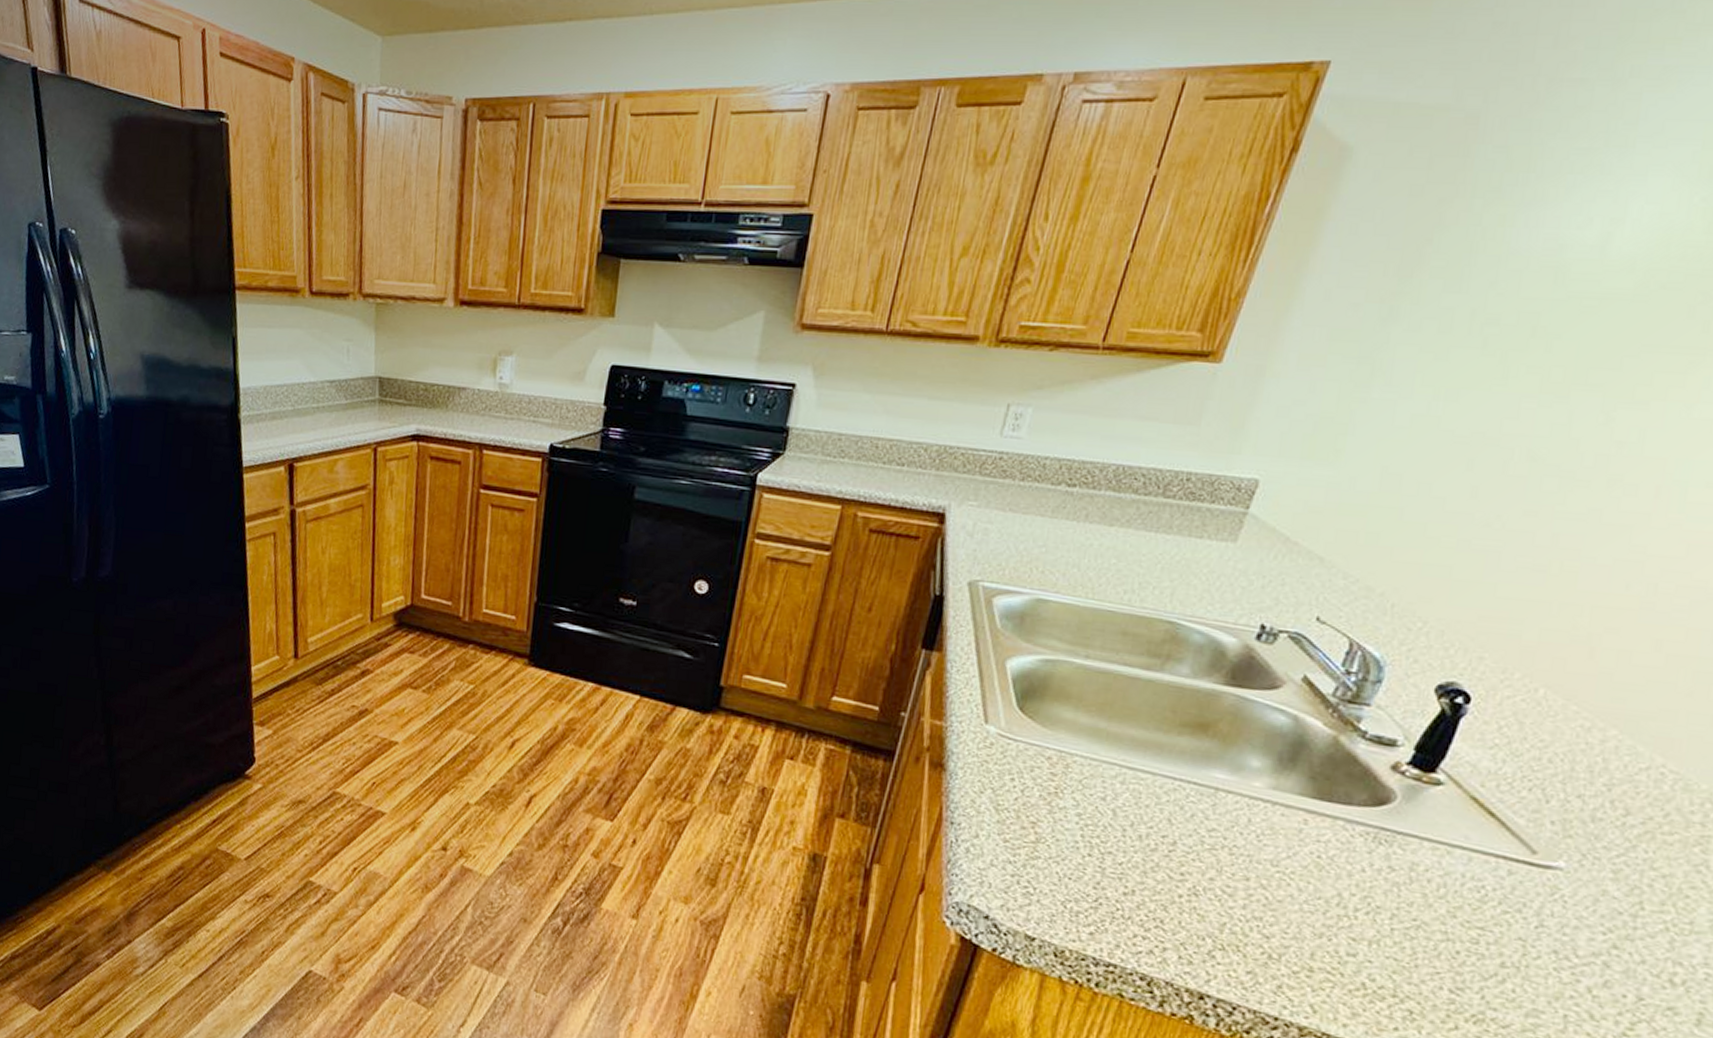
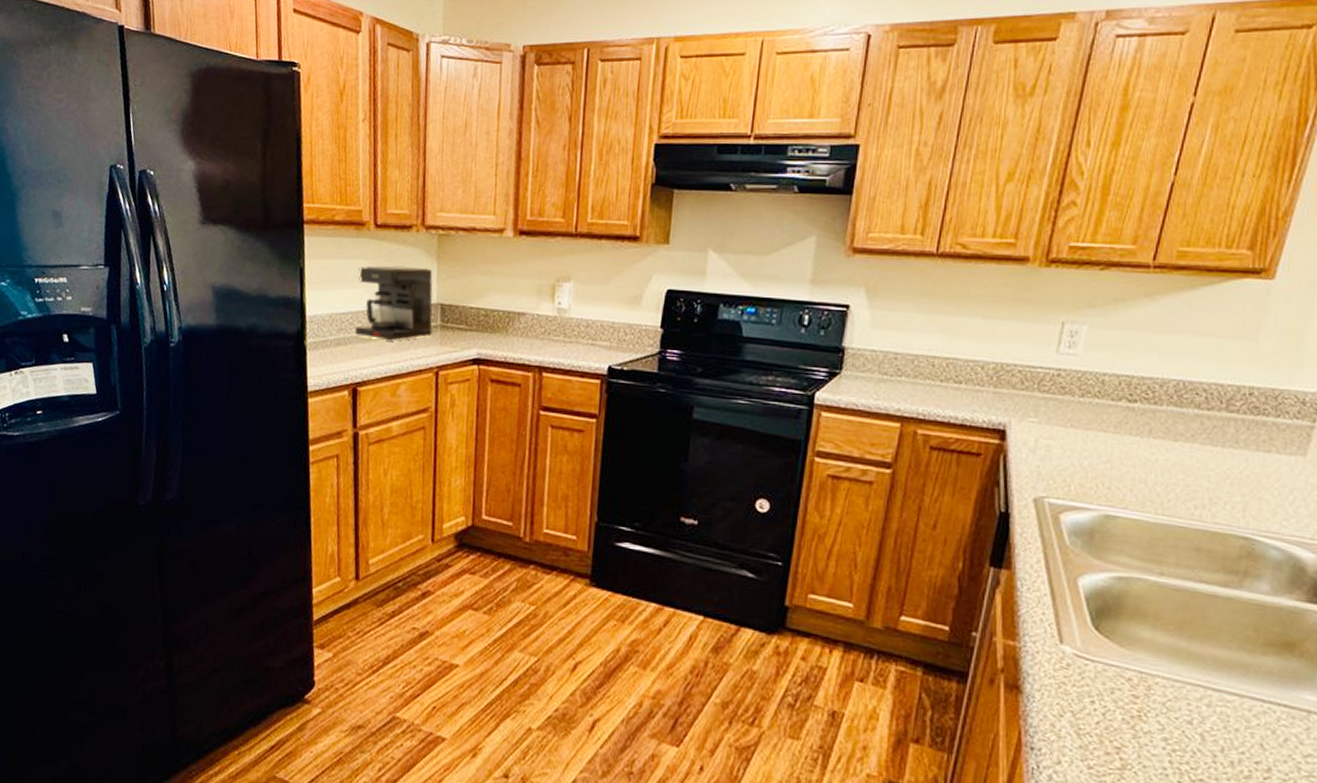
coffee maker: none [290,335,371,414] -> present [354,265,433,340]

